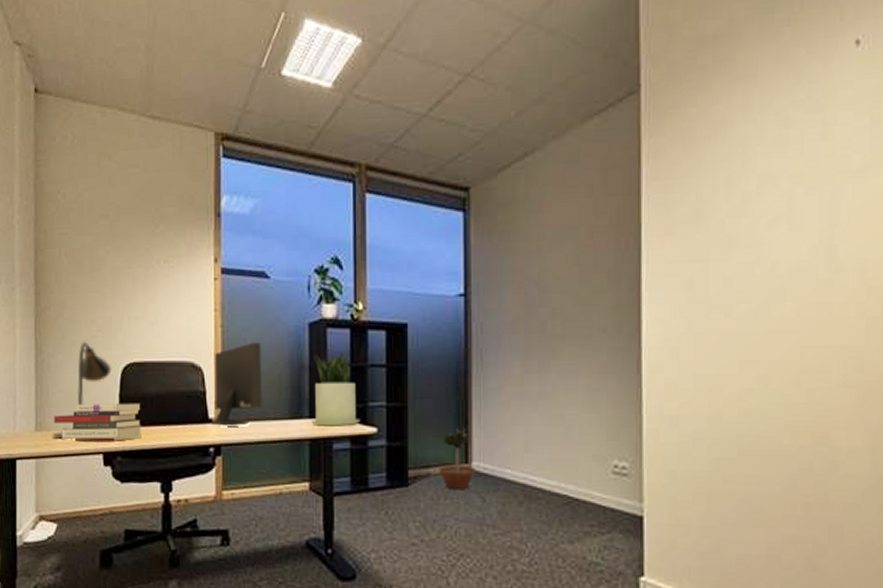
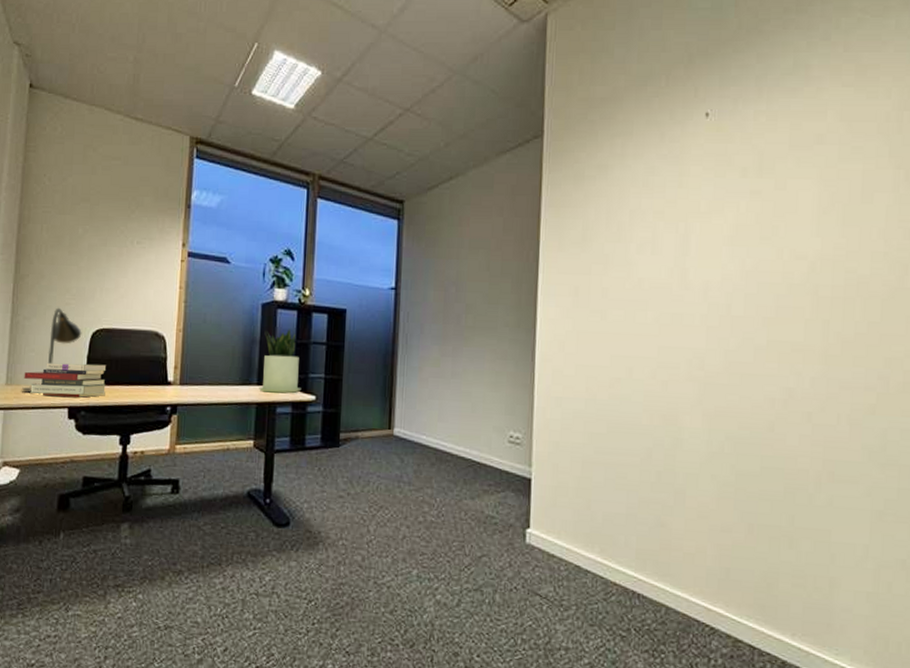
computer monitor: present [211,342,262,426] -> none [169,317,219,389]
potted tree: present [438,428,476,489] -> none [365,400,397,451]

